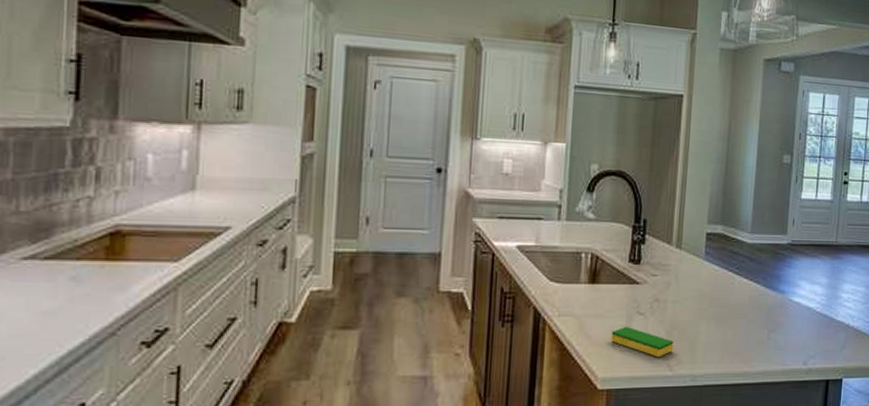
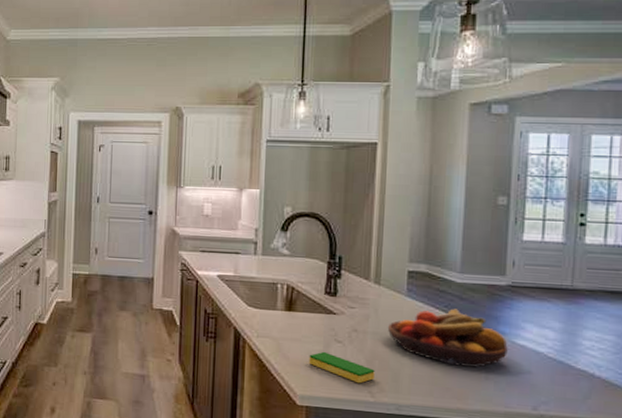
fruit bowl: none [686,270,786,329] -> present [387,309,508,368]

